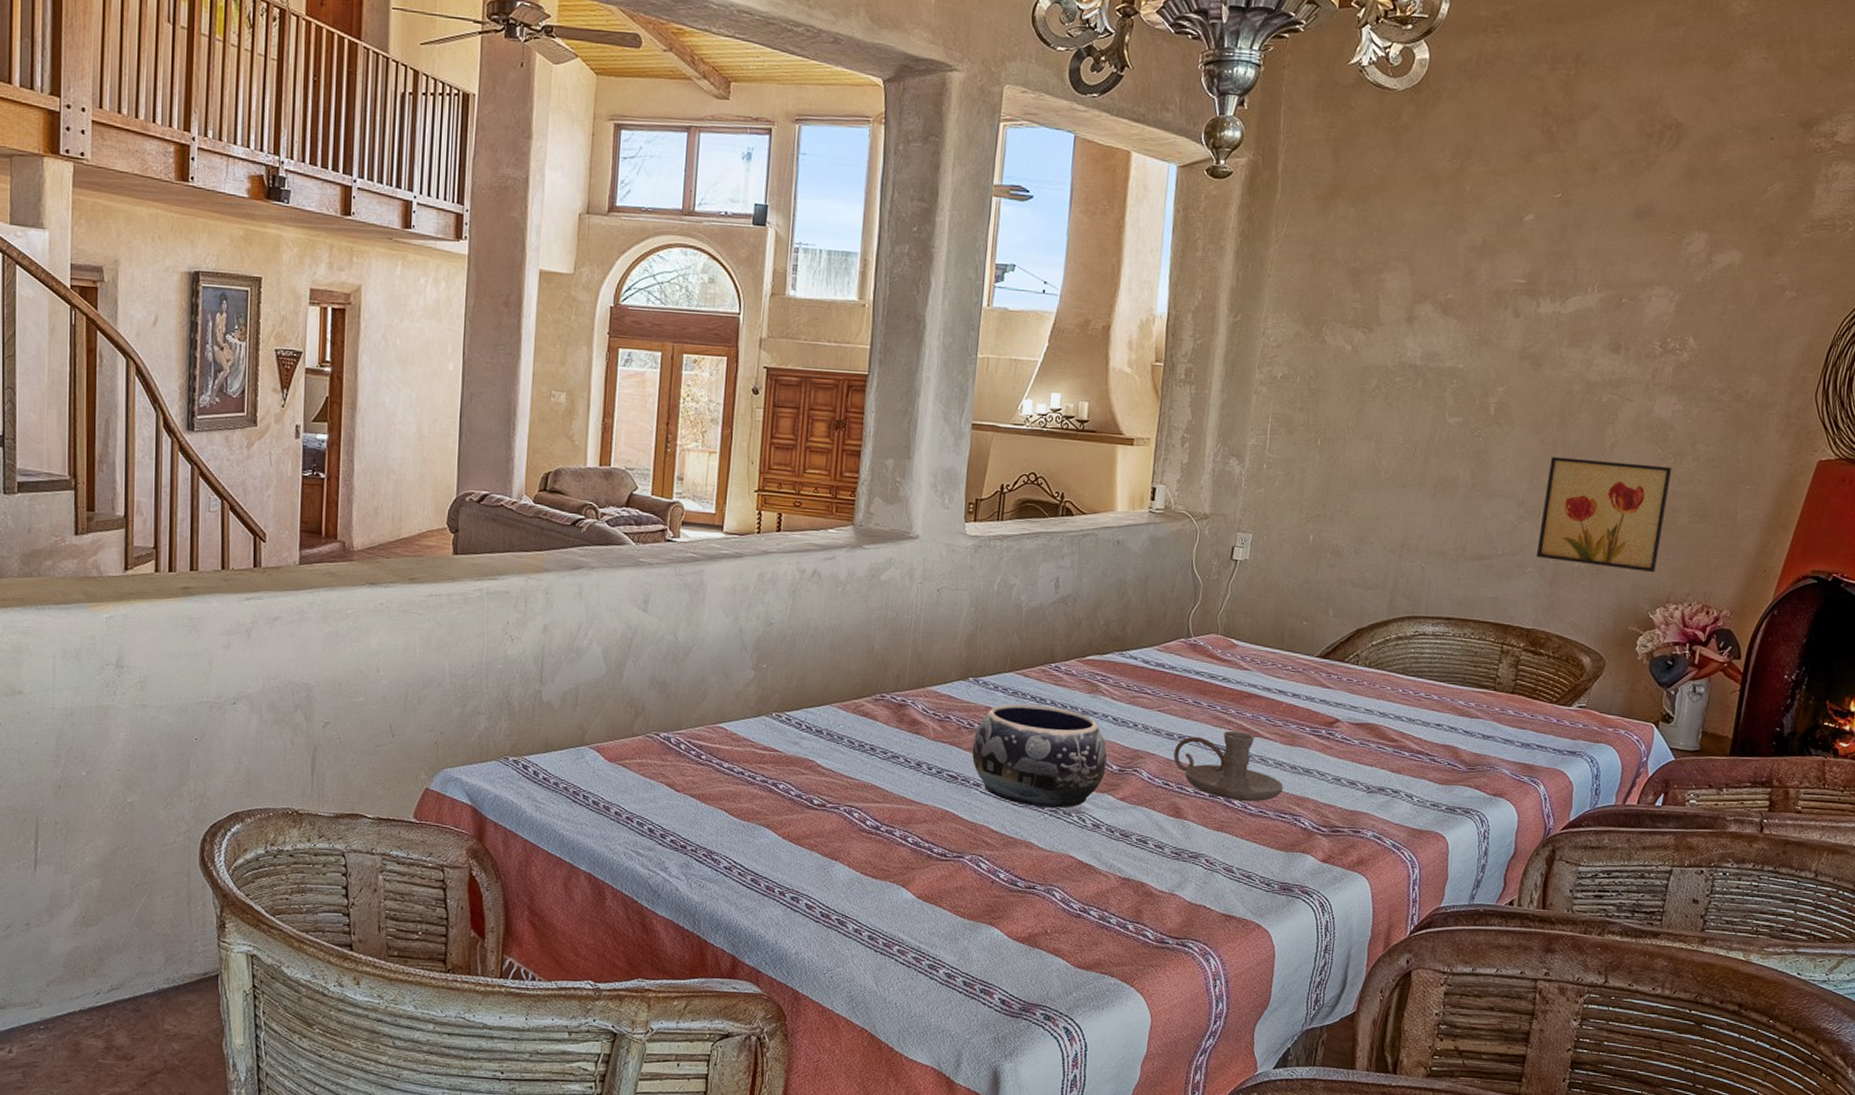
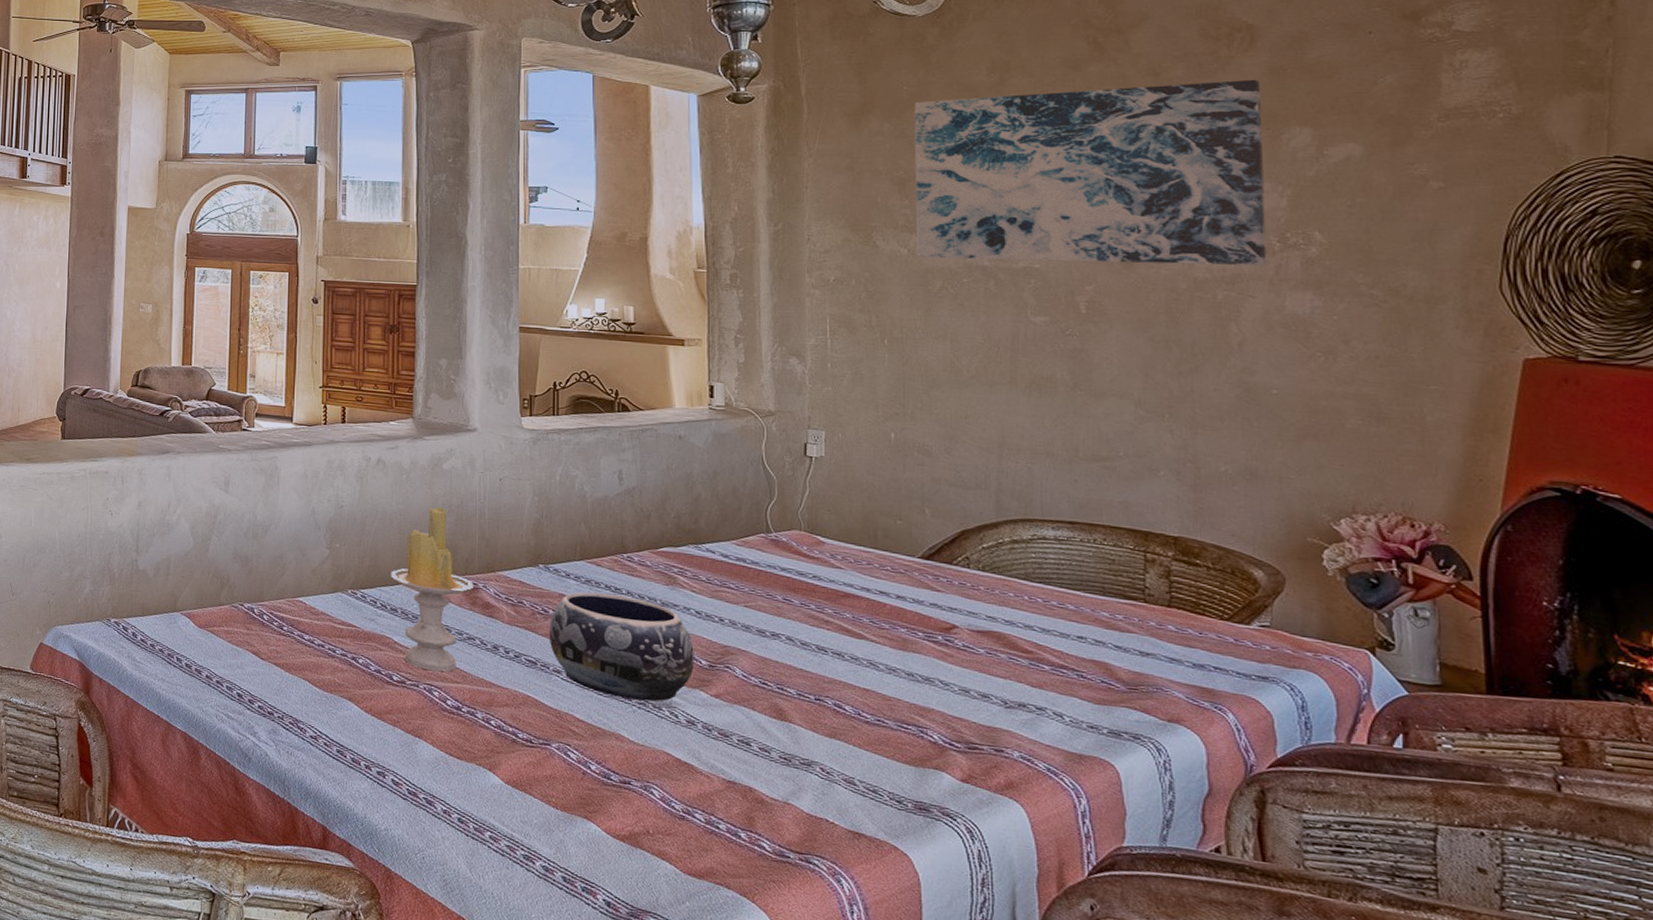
candle: none [818,622,902,793] -> present [391,507,473,672]
candle holder: present [1173,730,1284,802] -> none [768,631,902,709]
wall art: none [1359,180,1677,370] -> present [914,79,1267,266]
wall art: present [1536,456,1673,573] -> none [1165,355,1329,480]

